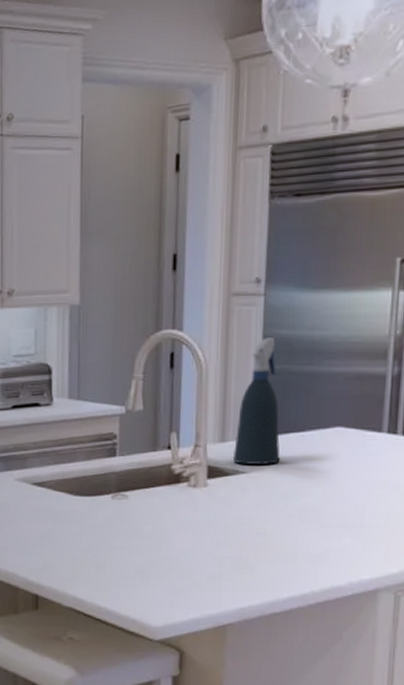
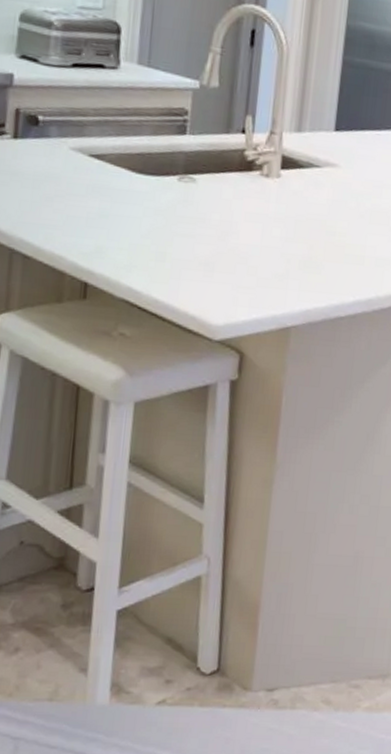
spray bottle: present [232,338,280,466] -> none [307,28,359,162]

